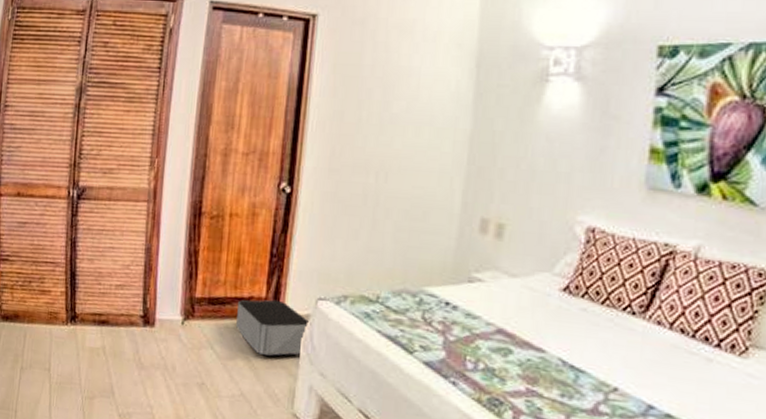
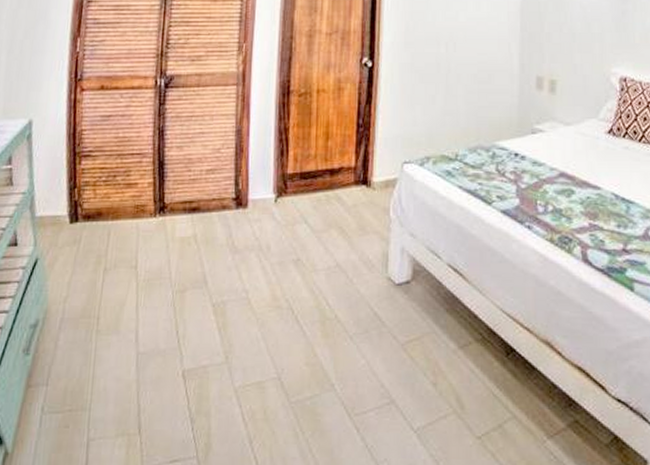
storage bin: present [236,299,311,356] -> none [328,168,399,223]

